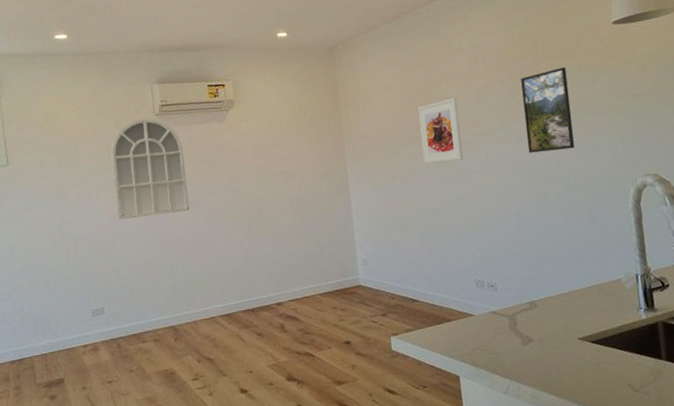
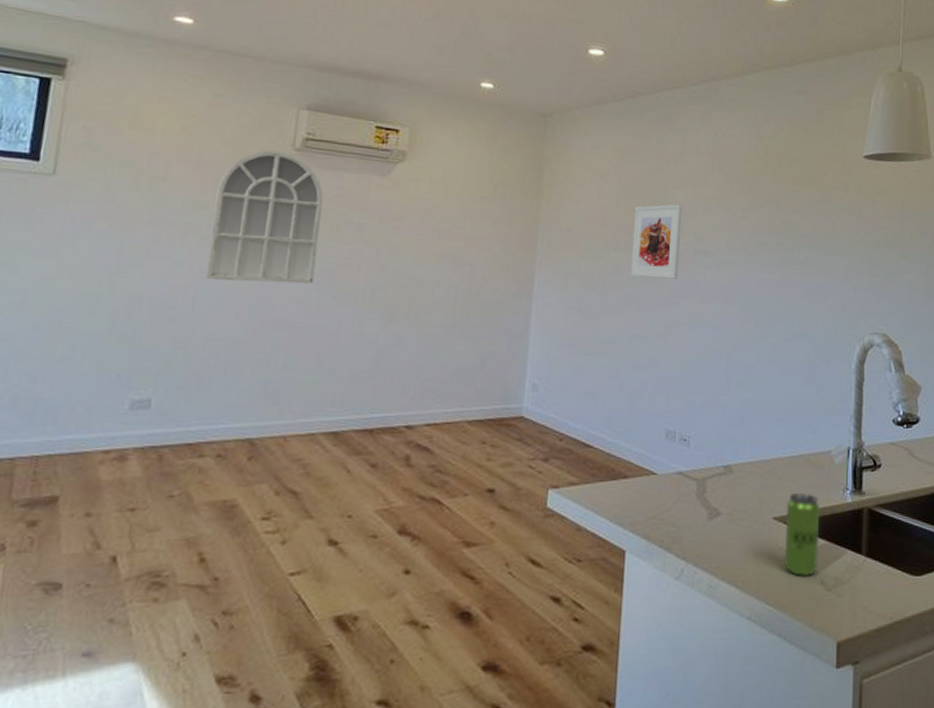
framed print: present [521,66,575,153] -> none [753,194,808,289]
beverage can: none [588,316,624,383] -> present [784,493,821,577]

